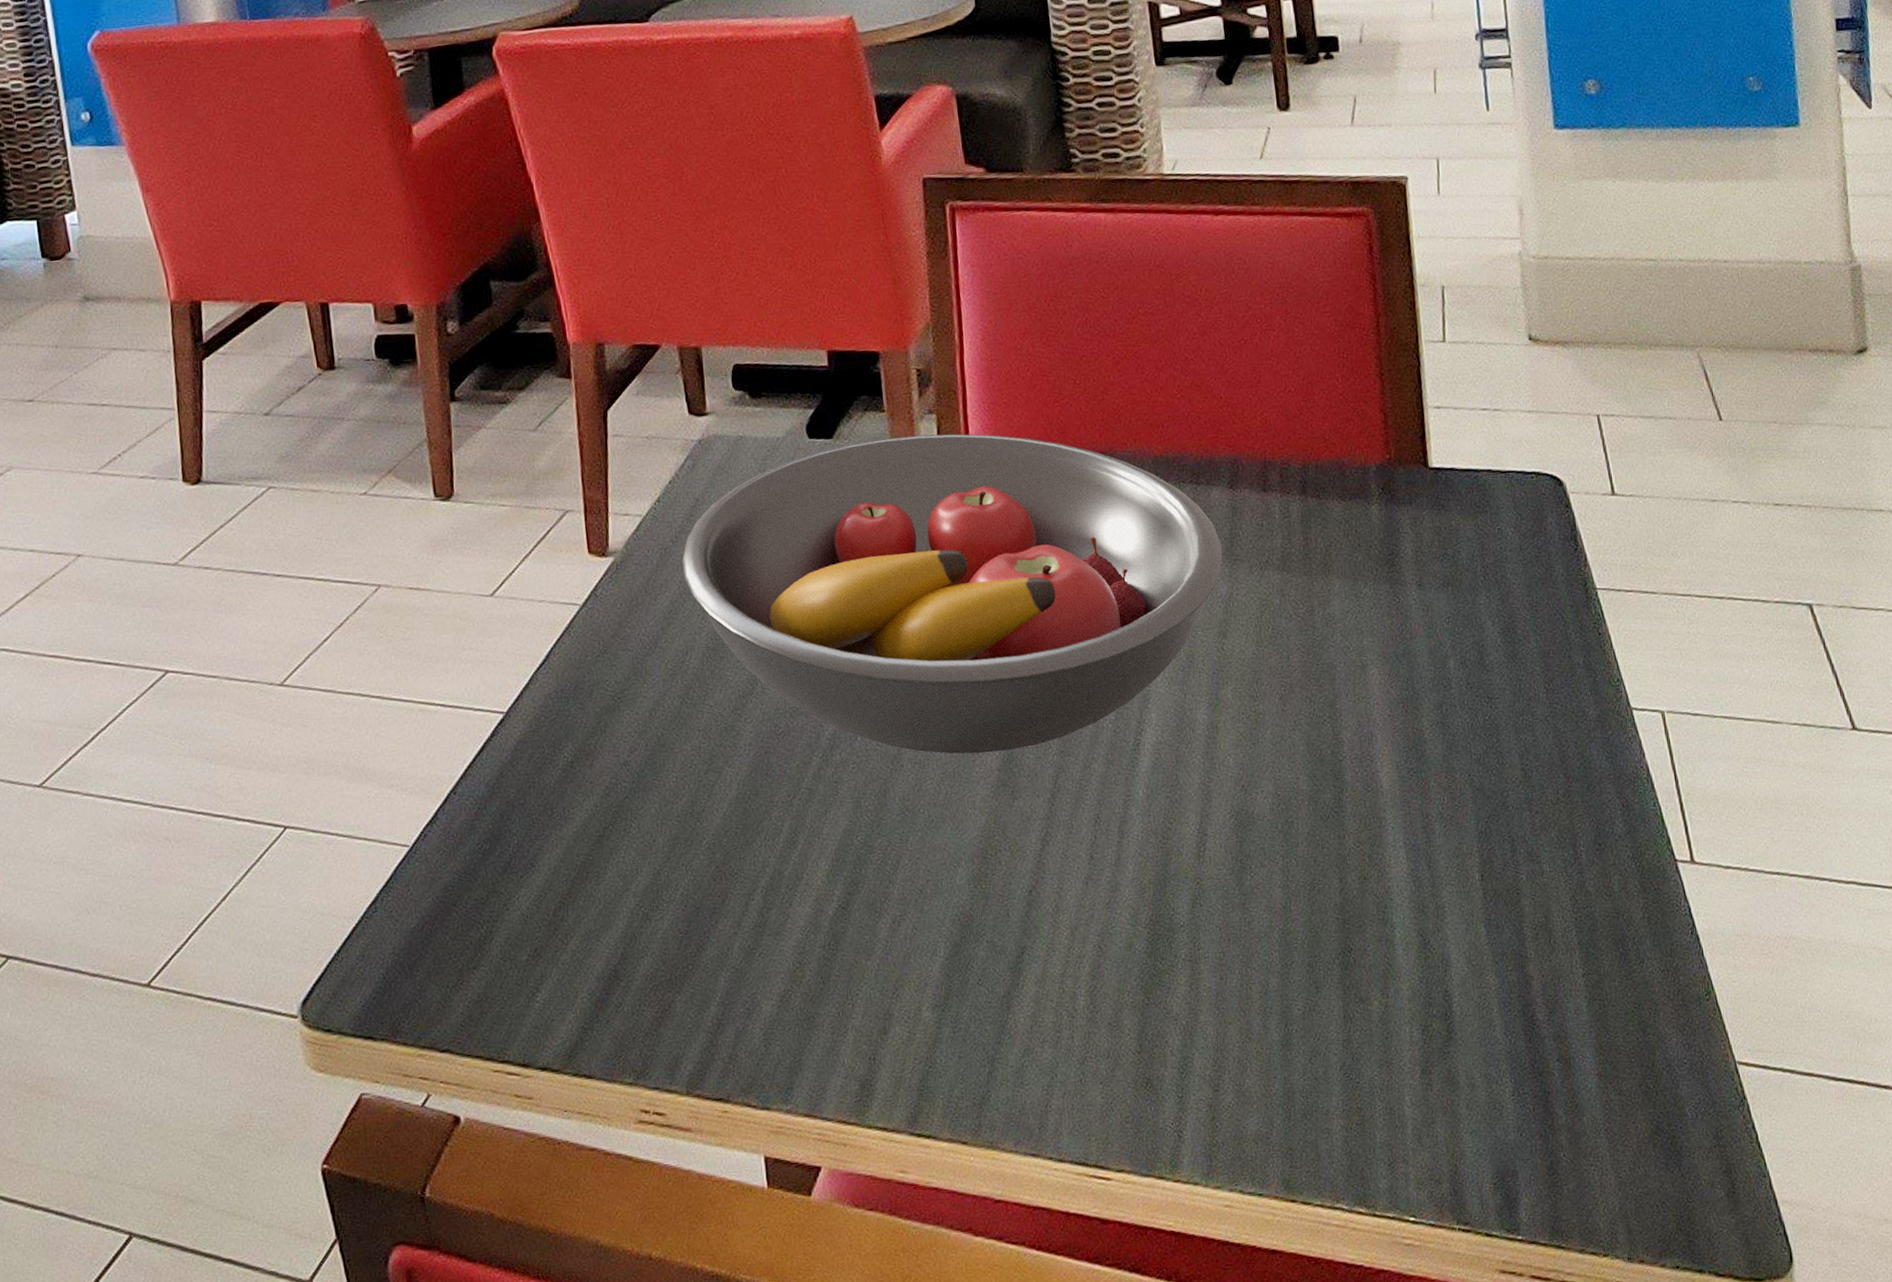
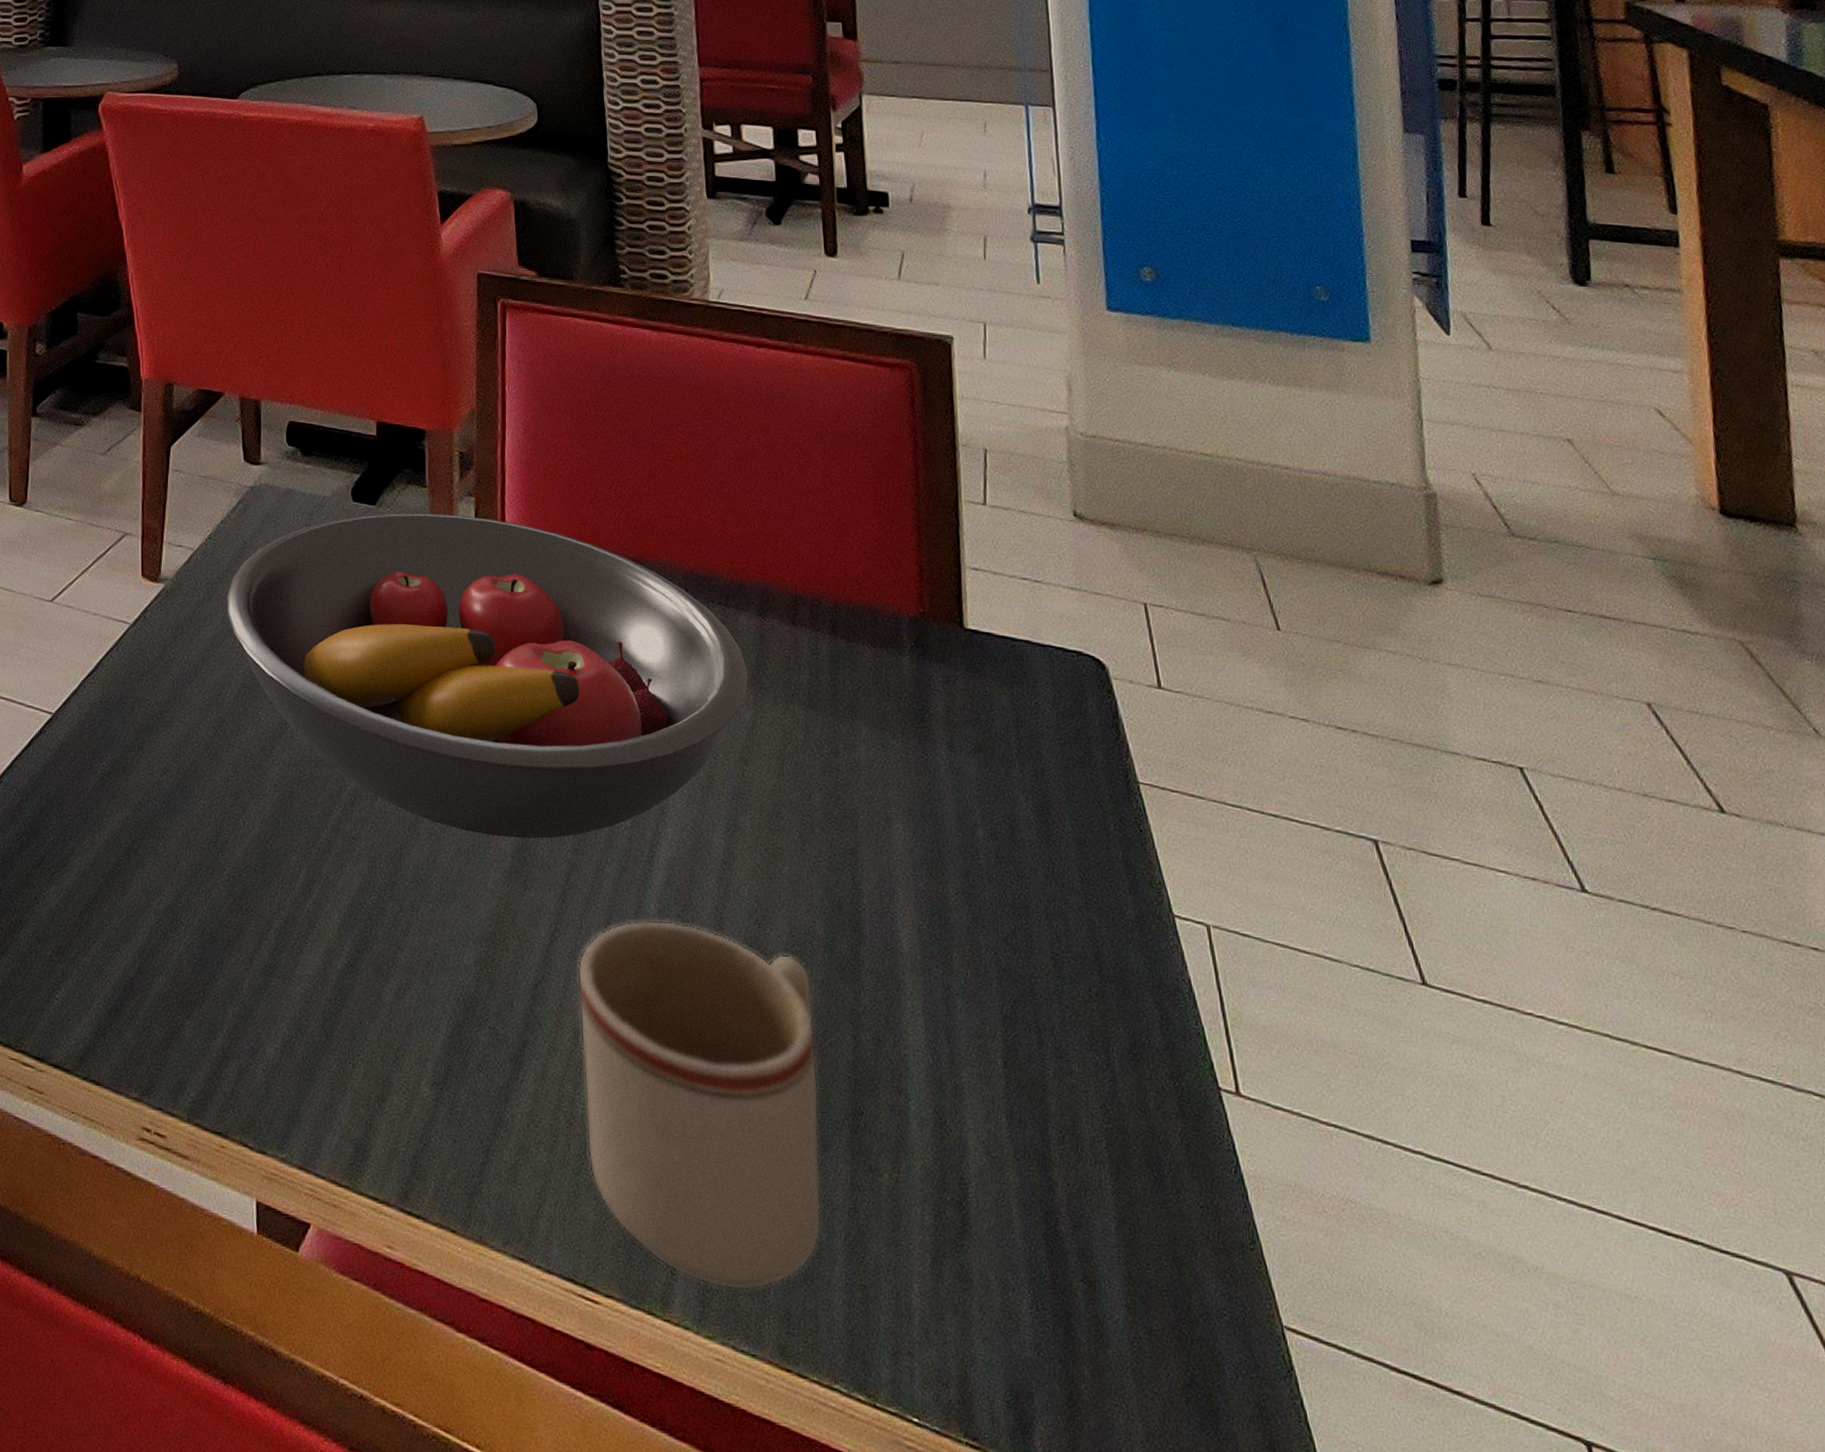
mug: none [1070,803,1318,1140] -> present [577,920,822,1291]

